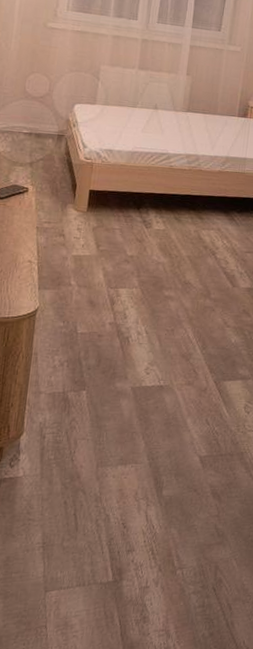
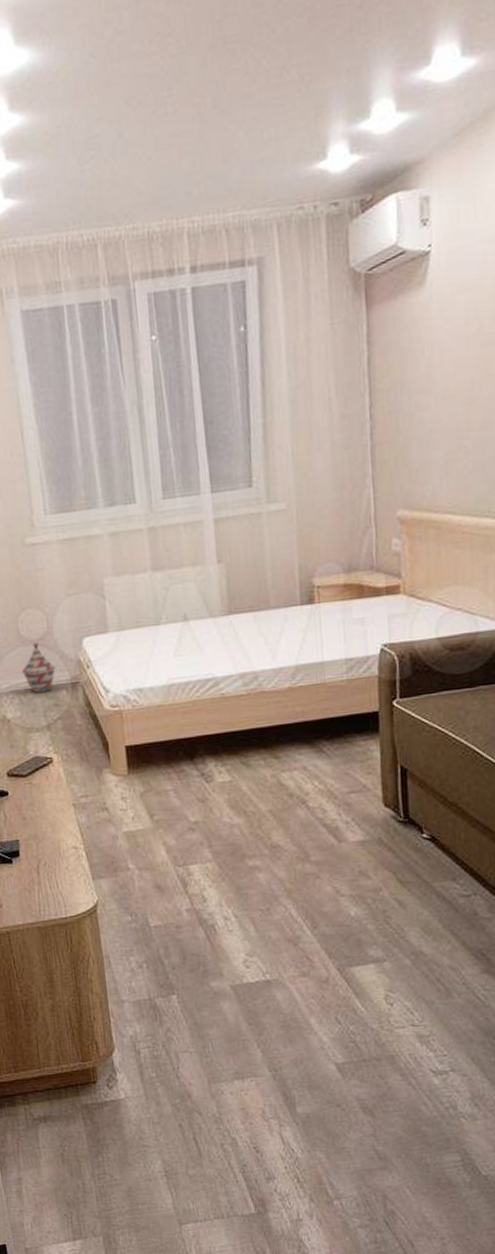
woven basket: none [19,99,48,138] -> present [21,642,56,693]

